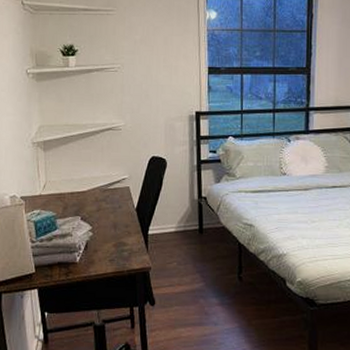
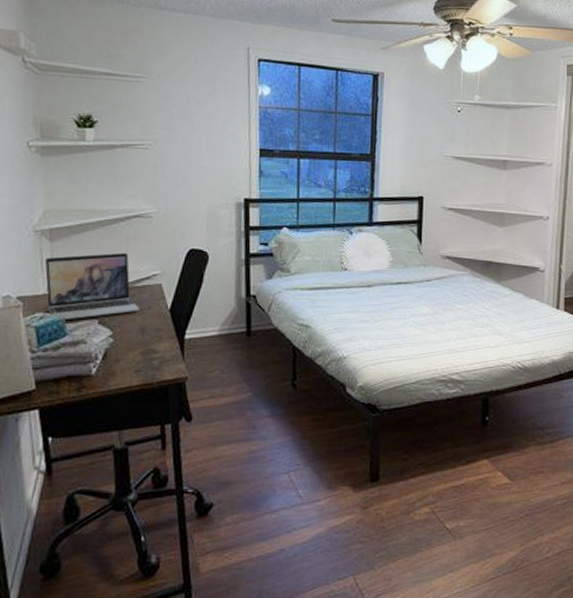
laptop: none [40,160,113,217] -> present [44,252,140,321]

